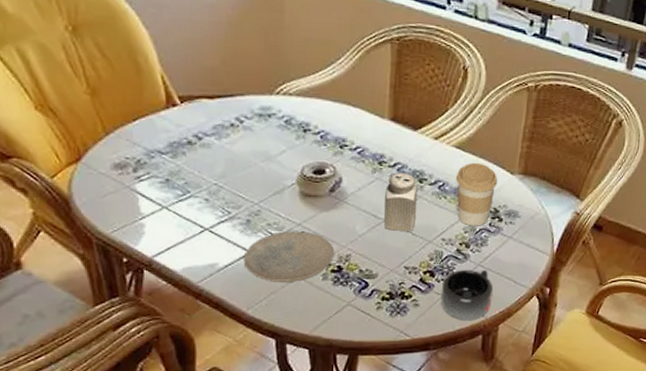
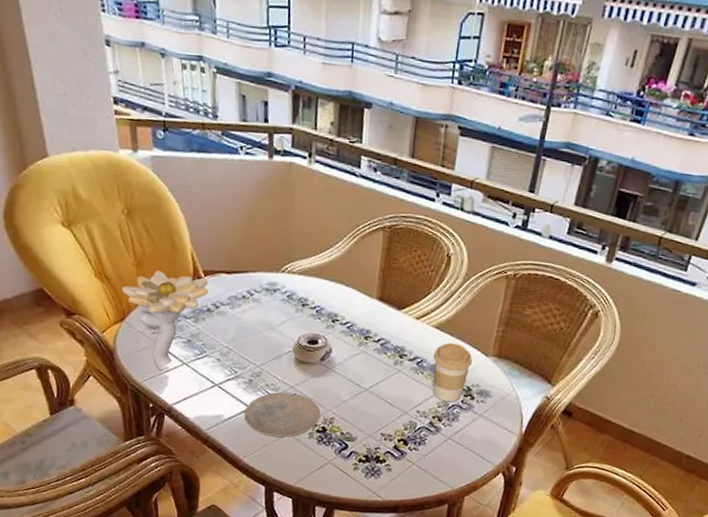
flower: none [72,99,187,218] -> present [121,270,209,371]
salt shaker: present [384,172,418,231] -> none [365,347,398,401]
mug: present [440,270,493,321] -> none [411,441,461,490]

